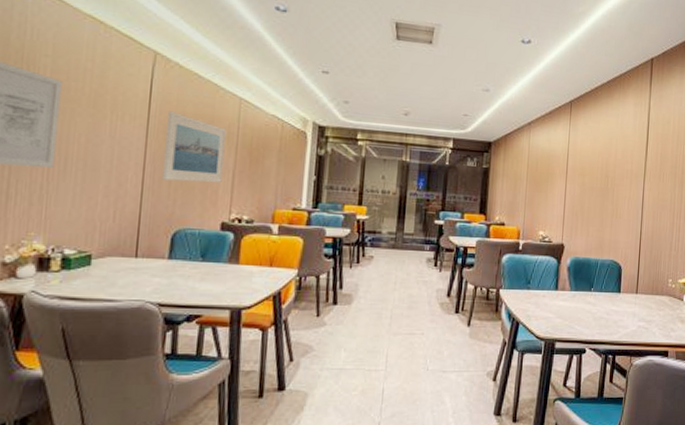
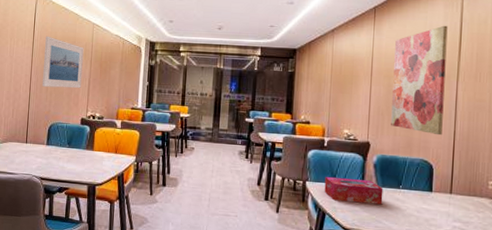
tissue box: none [518,283,576,309] -> present [324,177,383,205]
wall art: none [584,124,637,236] -> present [391,25,448,136]

